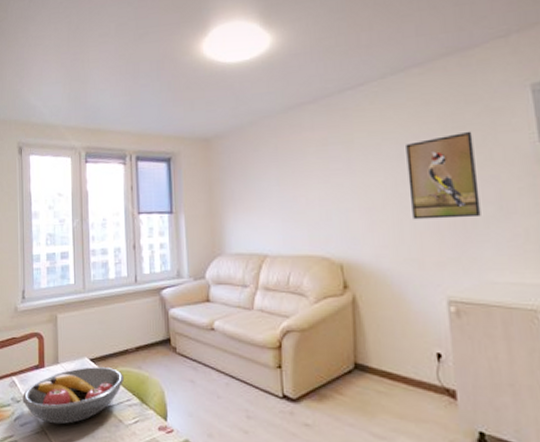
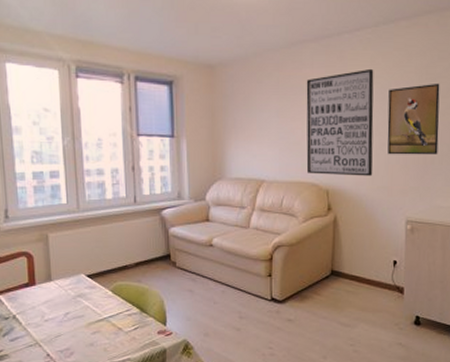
fruit bowl: present [22,367,125,425] -> none [11,282,124,337]
wall art: none [307,123,397,247] -> present [306,68,374,176]

